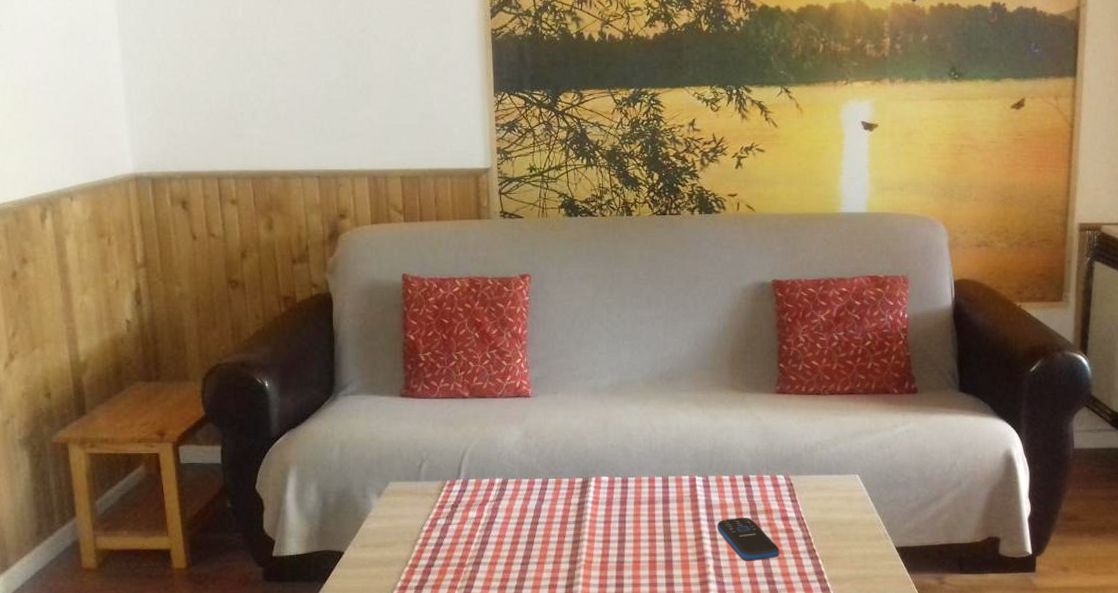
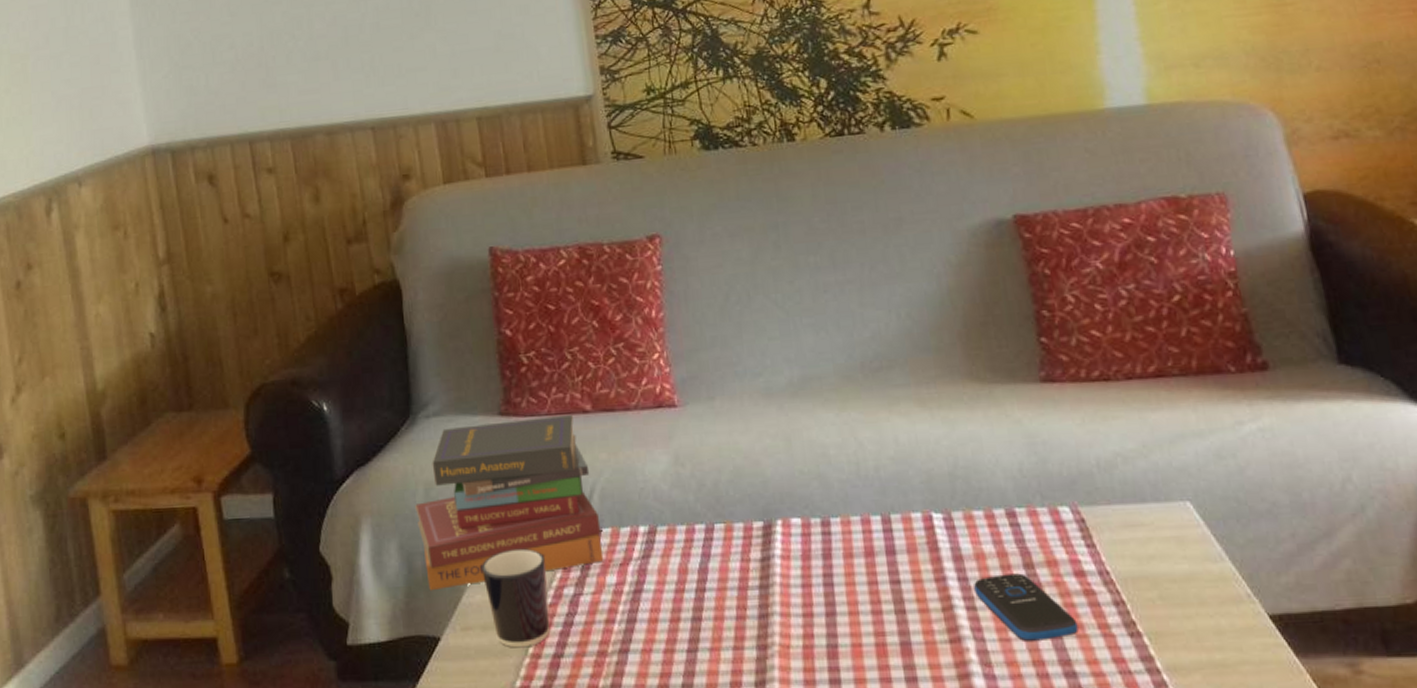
books: none [332,398,468,520] -> present [415,414,604,591]
mug: none [379,491,426,560] -> present [482,548,550,648]

